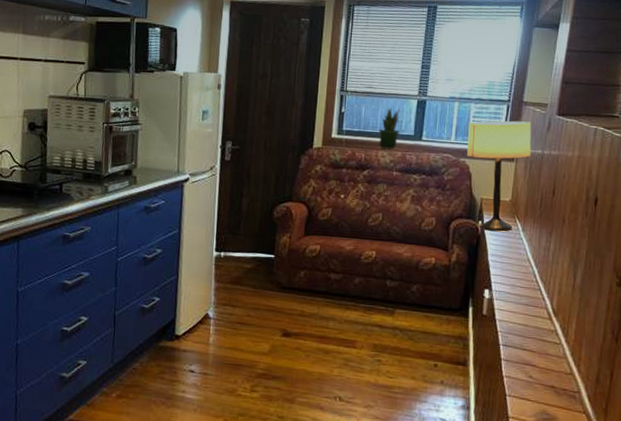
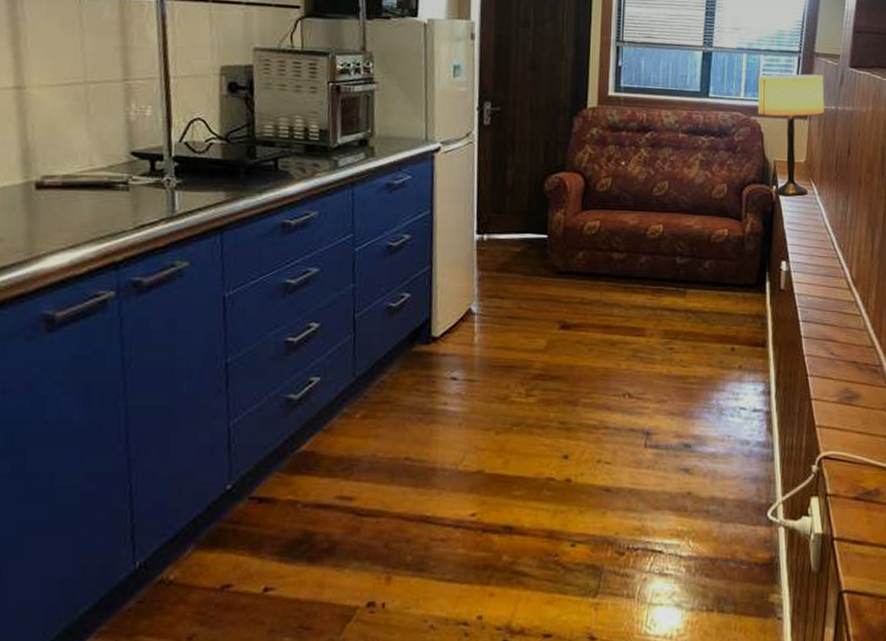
planter: present [378,108,400,150] -> none [661,61,684,108]

